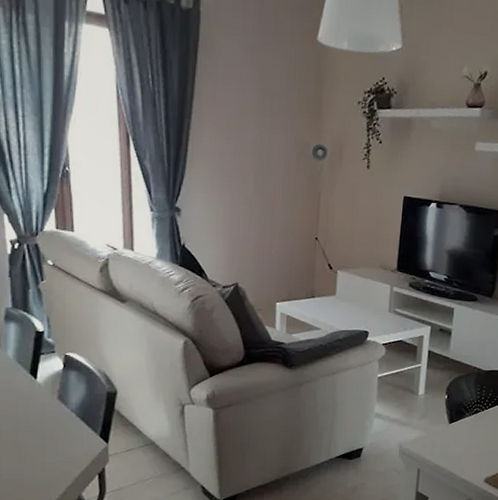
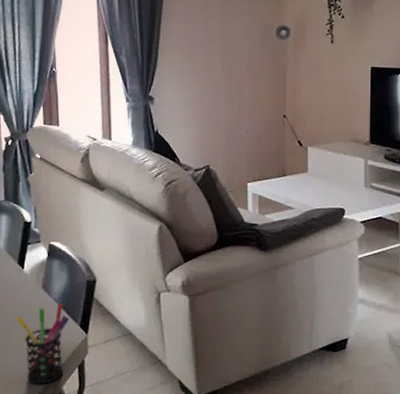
pen holder: none [29,414,89,492] -> present [16,303,70,385]

